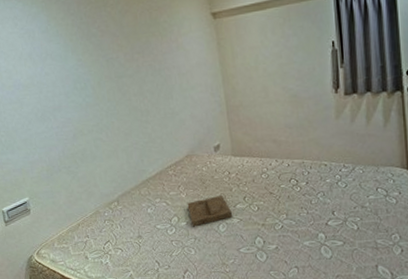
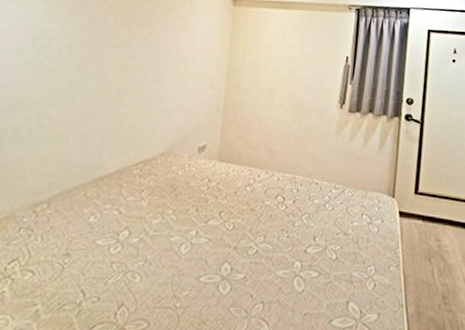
tray: present [187,196,232,227] -> none [145,207,201,246]

